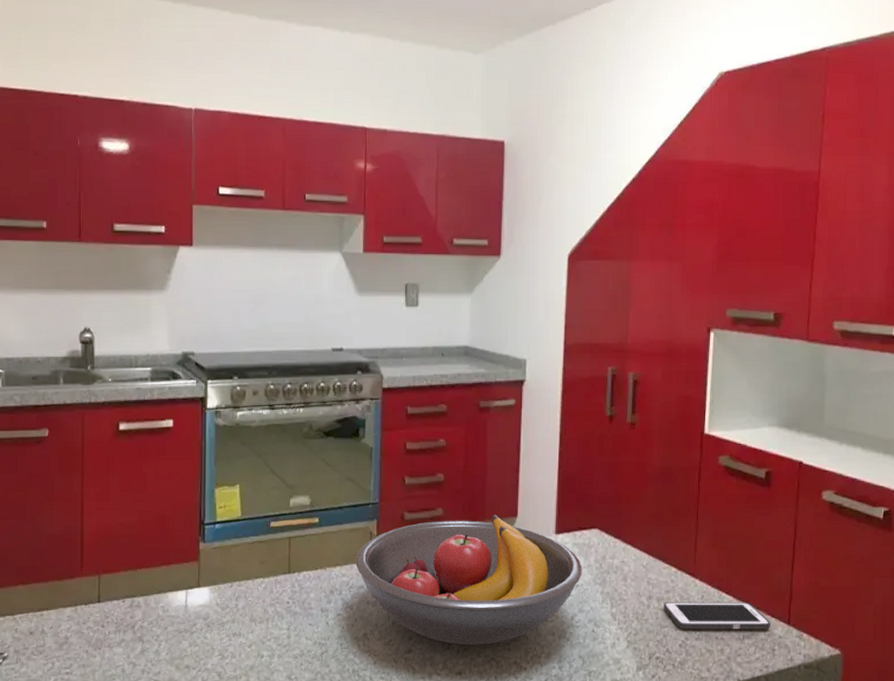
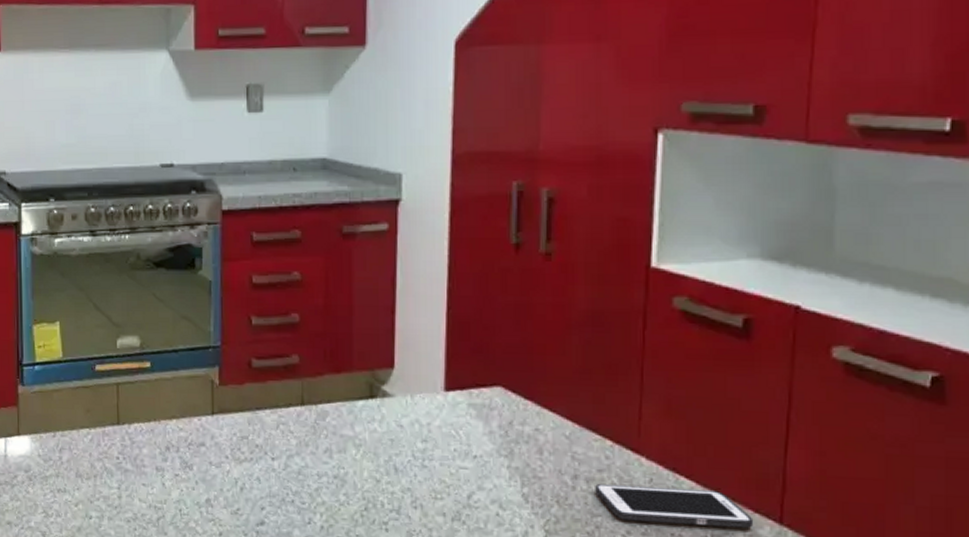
fruit bowl: present [355,514,582,646] -> none [194,364,481,522]

